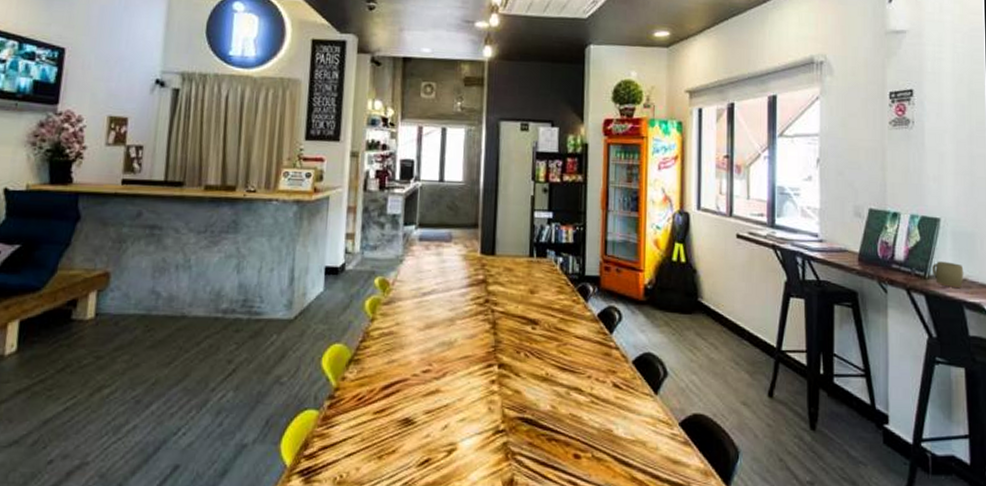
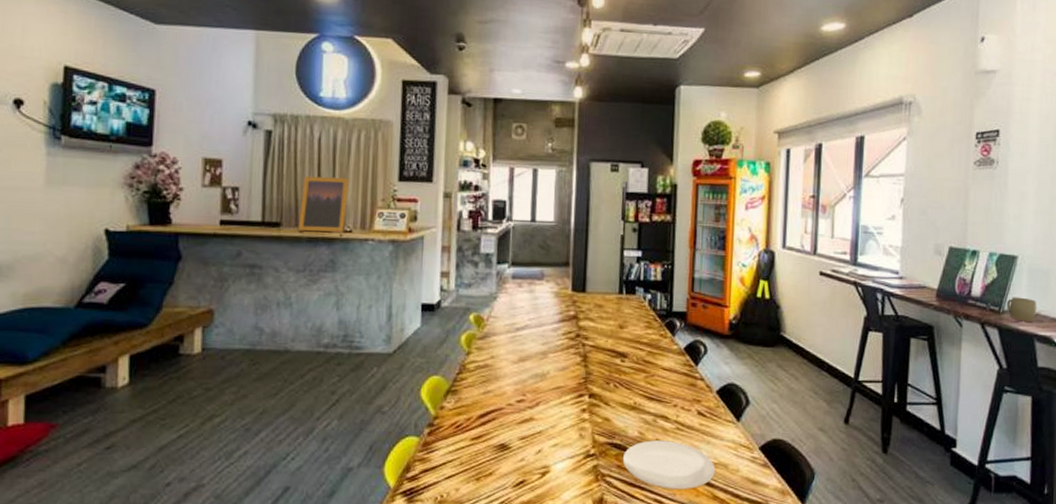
picture frame: none [200,135,256,193] -> present [297,176,350,233]
plate: none [533,415,633,470] -> present [622,440,715,490]

